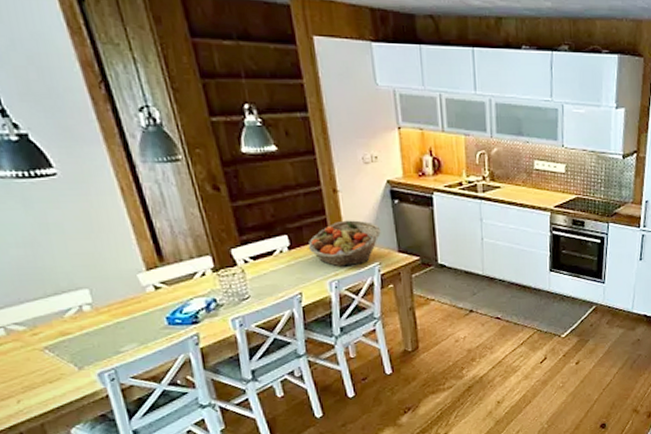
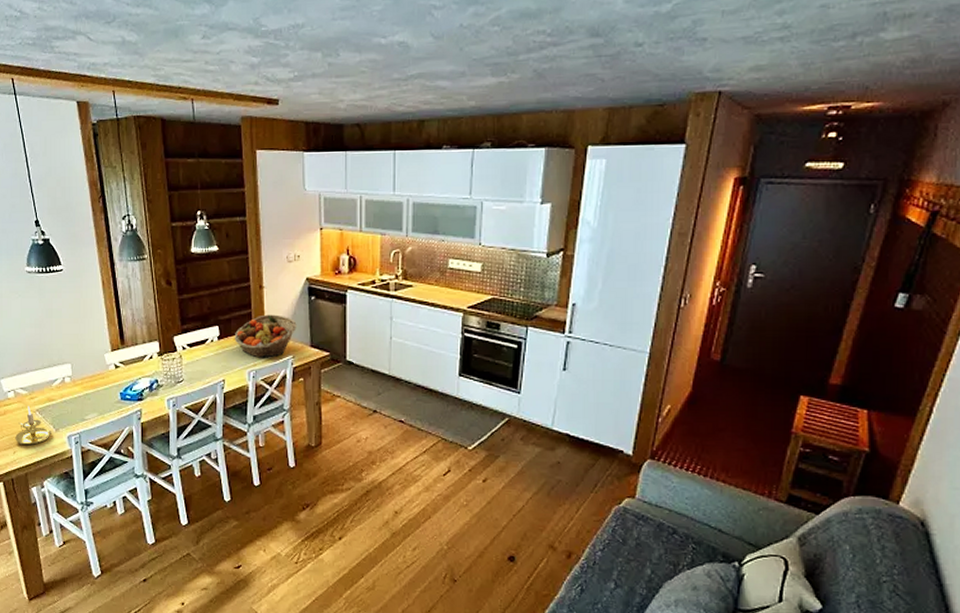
candle holder: none [16,343,73,391] -> present [15,405,51,446]

